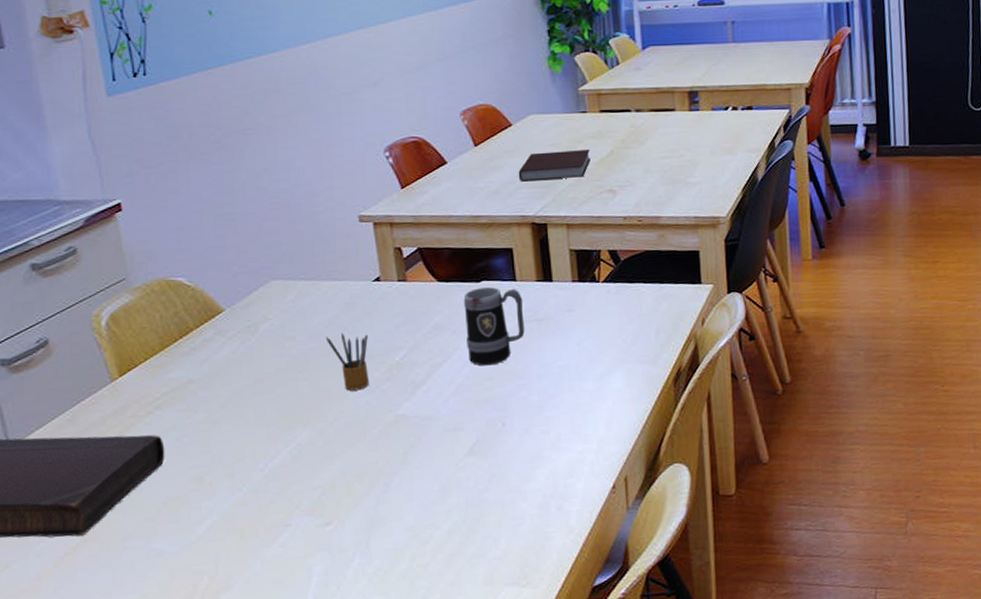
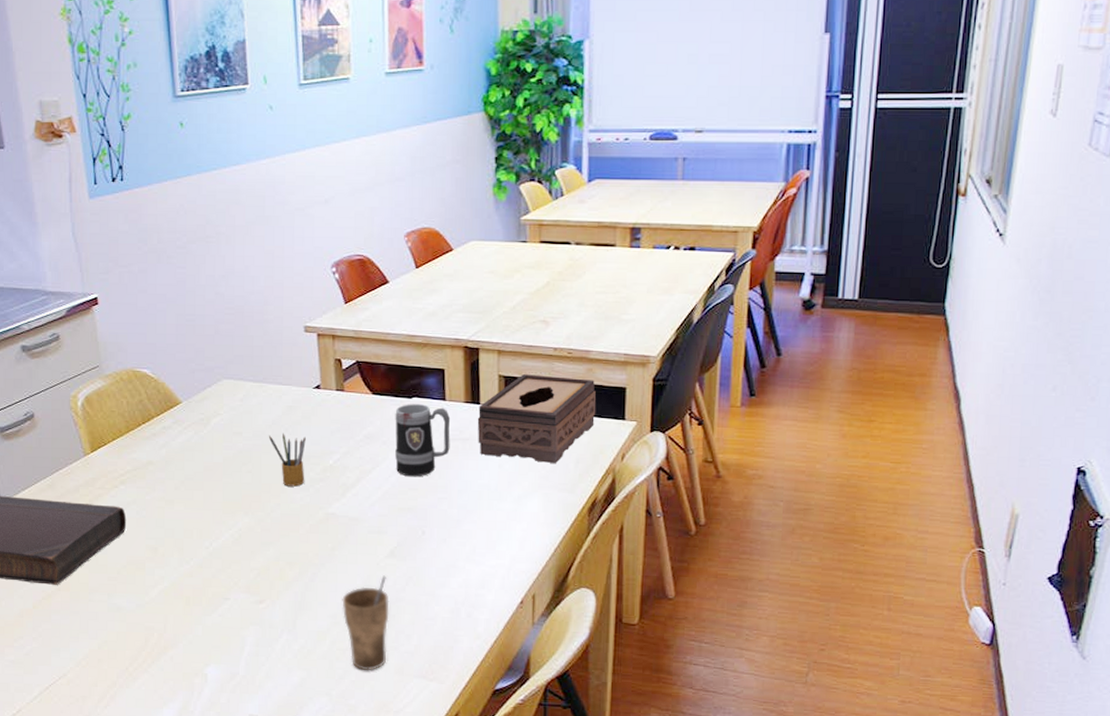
cup: none [419,476,474,587] -> present [342,575,389,671]
notebook: present [518,150,590,182] -> none [455,278,527,306]
tissue box: none [551,245,672,336] -> present [477,374,596,464]

